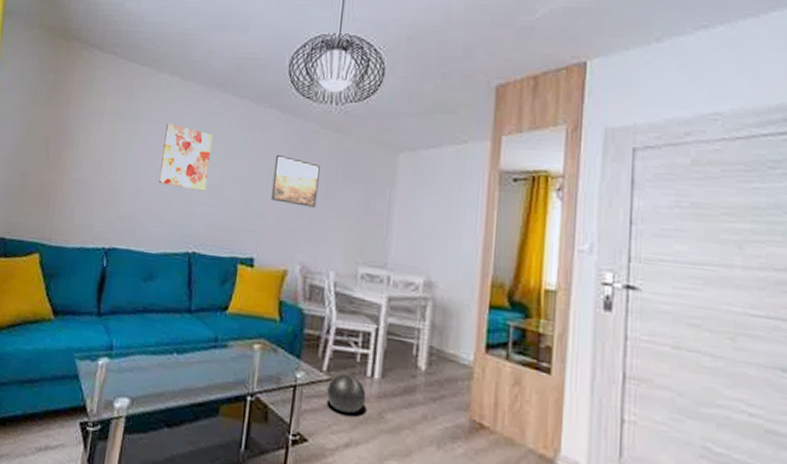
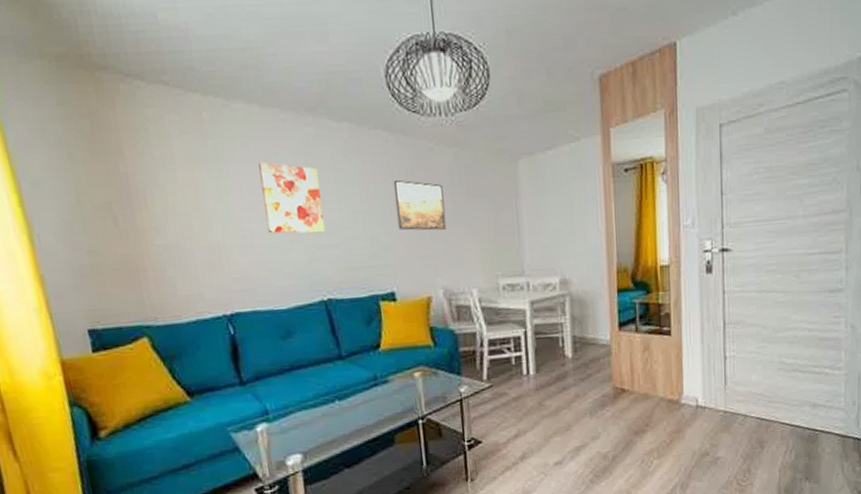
decorative ball: present [326,373,366,414] -> none [490,377,526,411]

